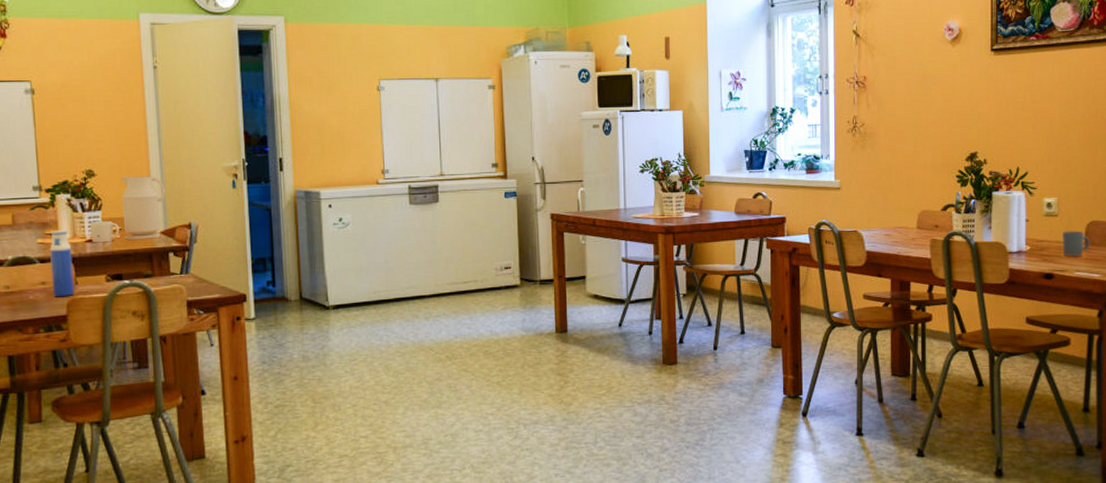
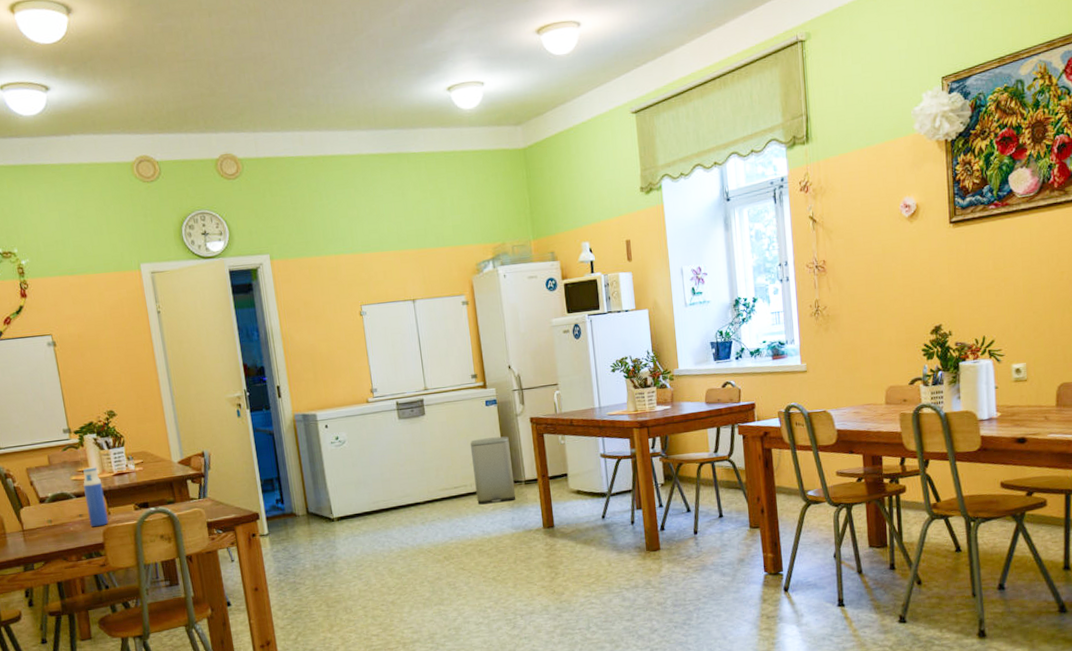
mug: present [90,220,120,243] -> none [115,455,143,477]
water jug: present [119,176,165,241] -> none [137,412,179,472]
pedal bin: none [484,231,529,303] -> present [469,436,516,505]
mug: present [1062,231,1090,257] -> none [1033,394,1062,420]

